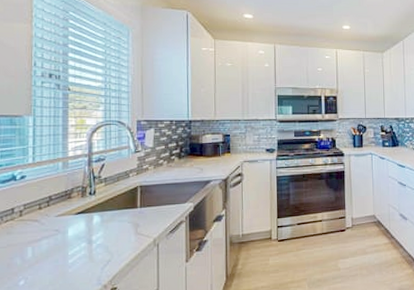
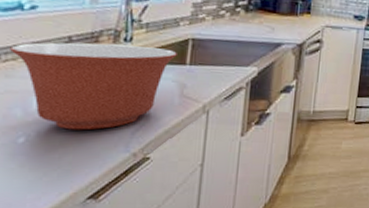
mixing bowl: none [9,197,130,271] -> present [10,42,177,130]

